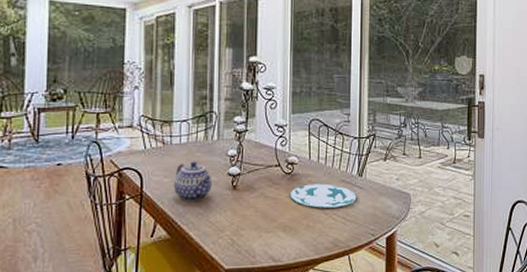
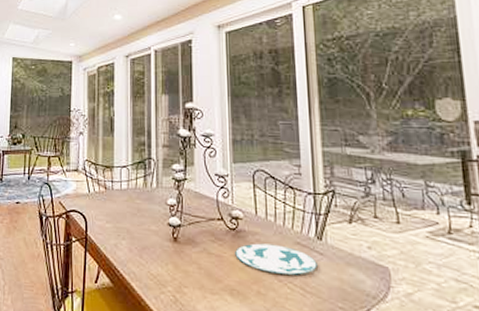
teapot: present [173,161,212,201] -> none [115,208,152,250]

